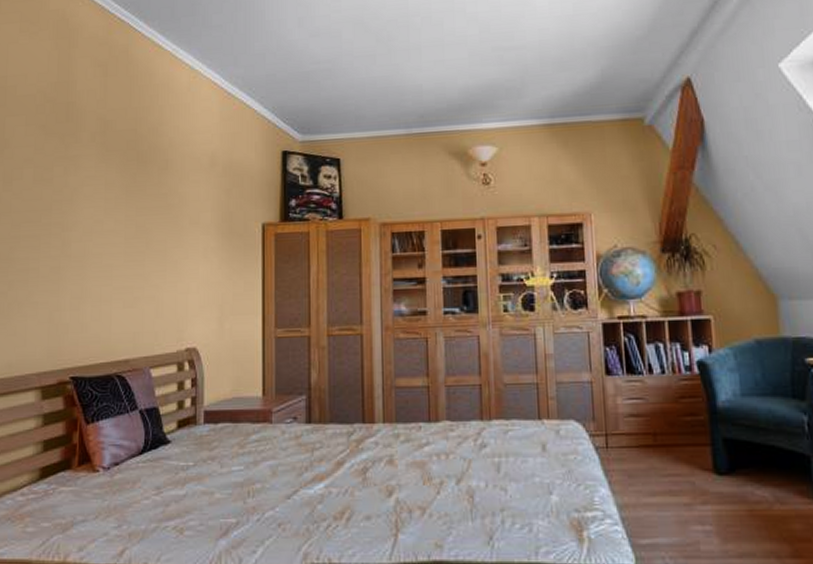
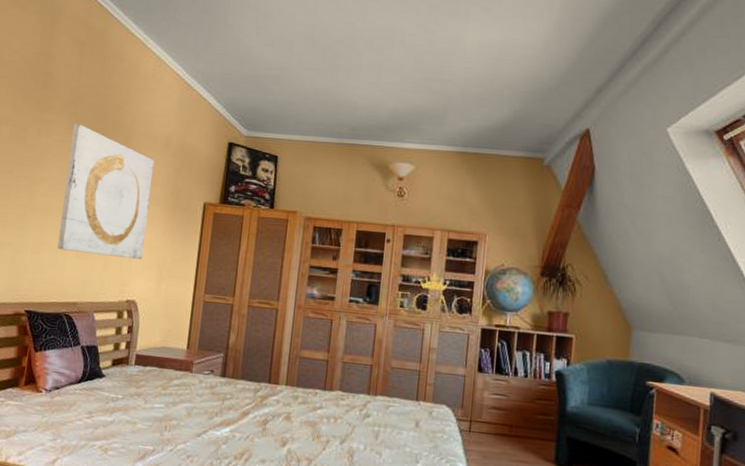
wall art: none [100,155,200,301] -> present [57,124,154,260]

